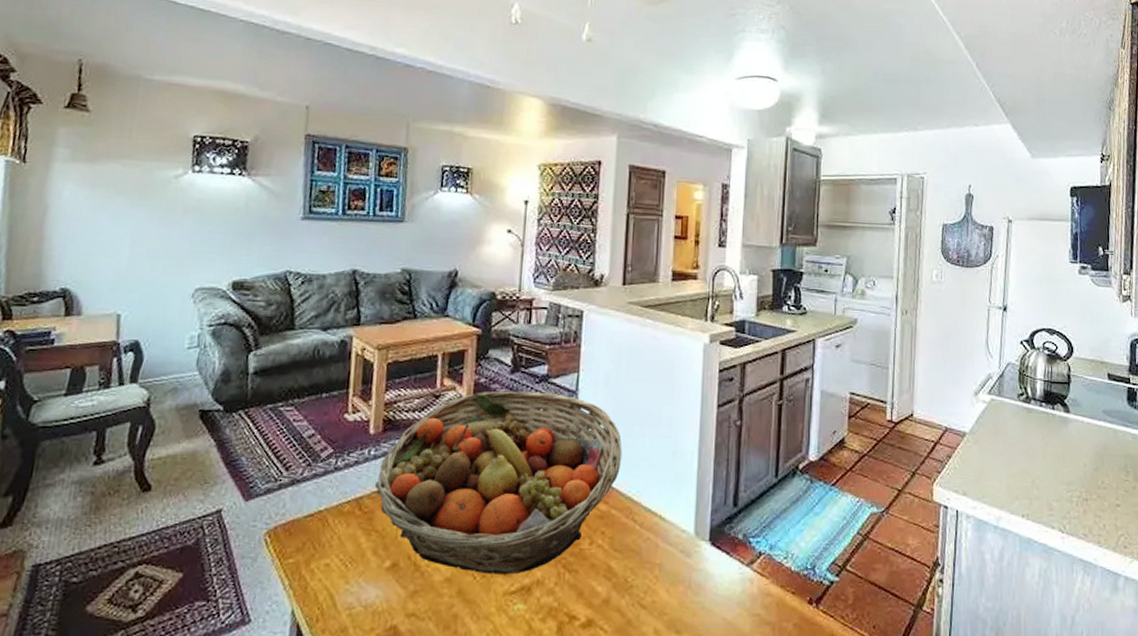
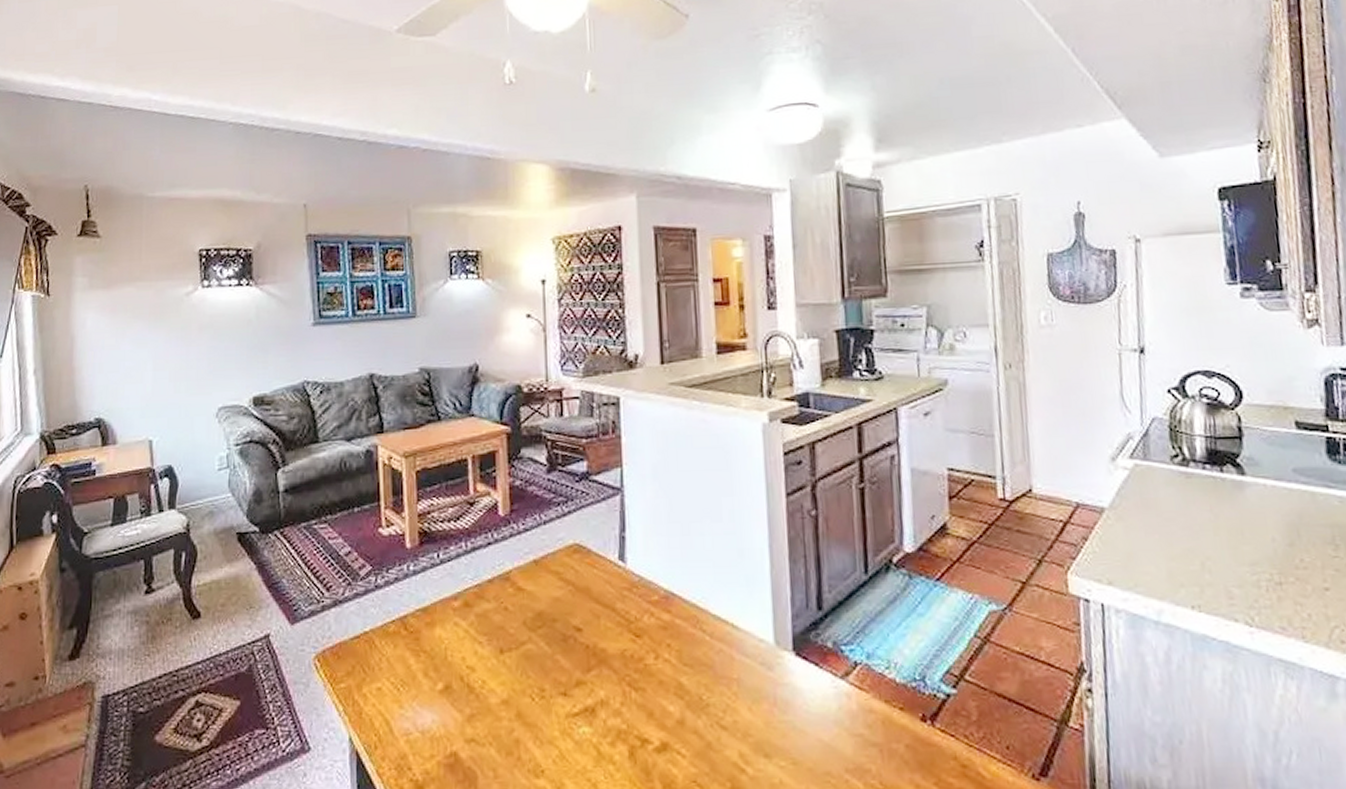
fruit basket: present [375,390,622,575] -> none [419,491,681,695]

